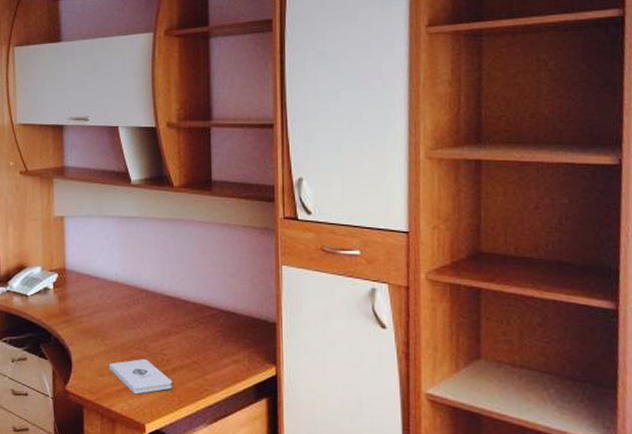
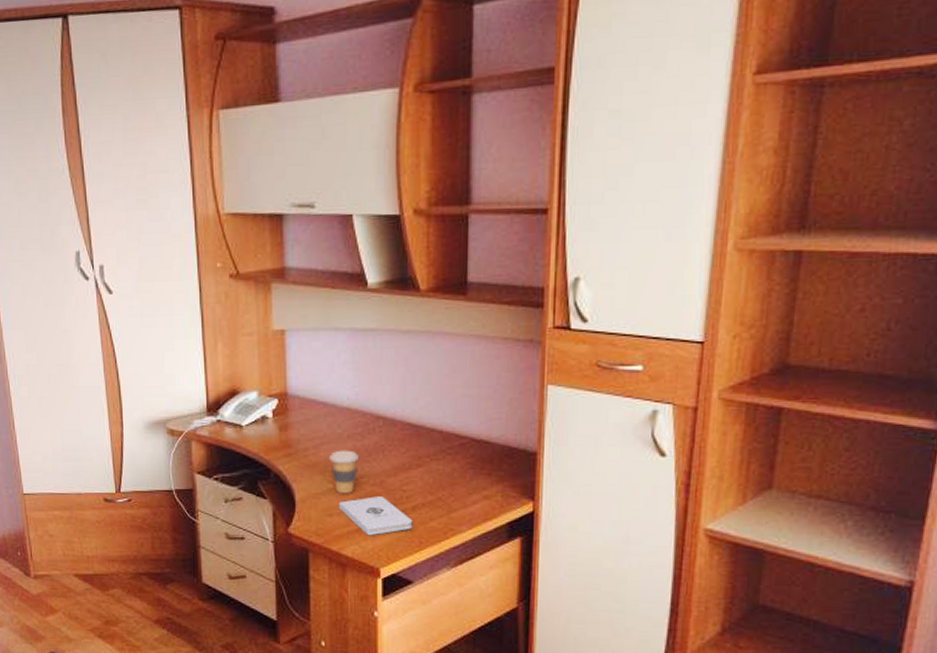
coffee cup: none [101,318,125,357] -> present [329,450,359,494]

